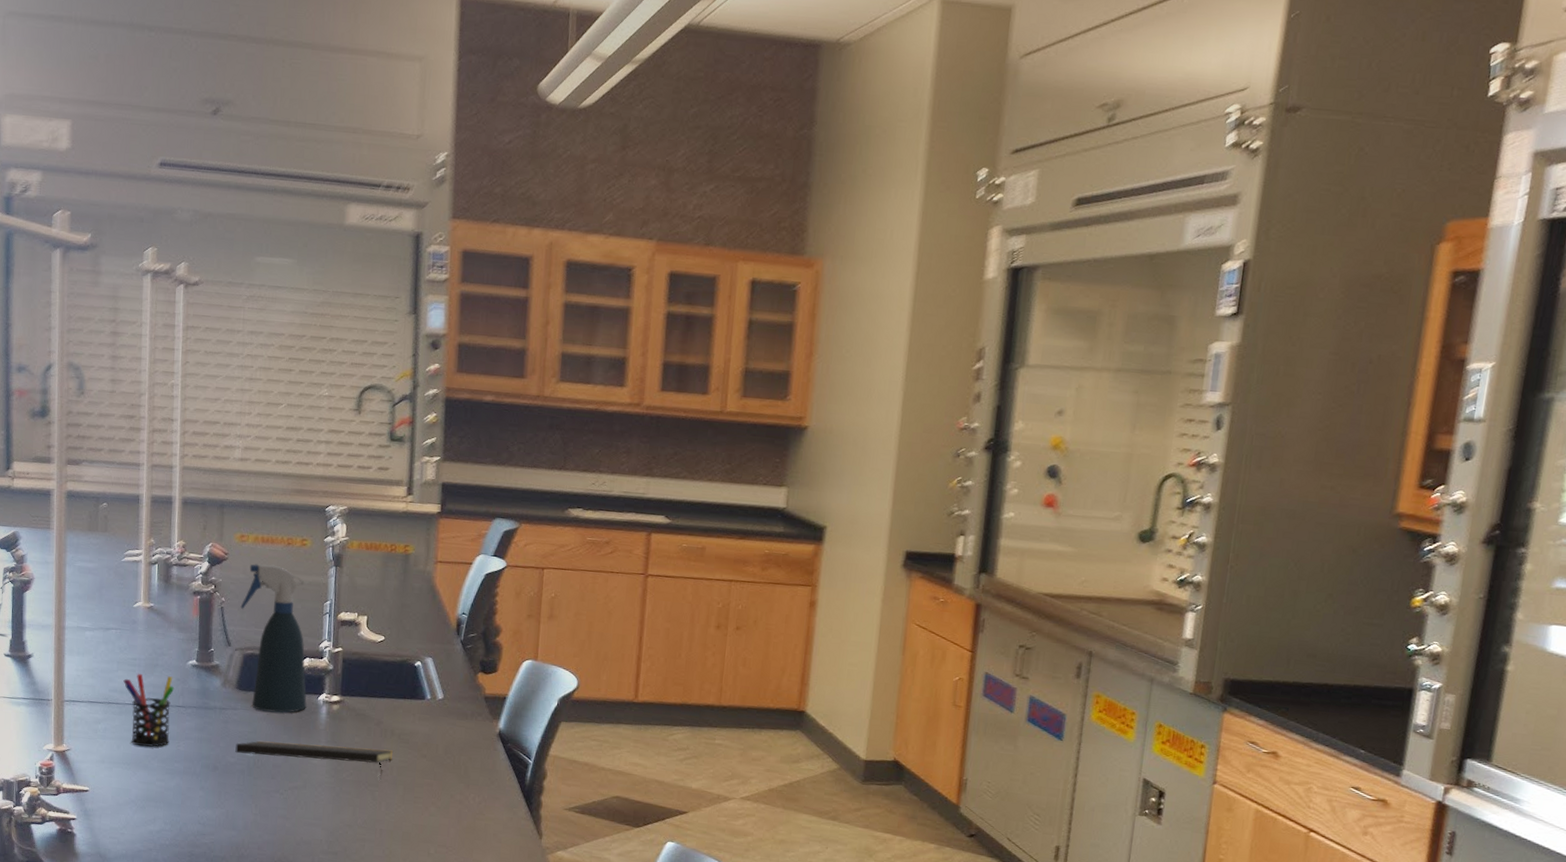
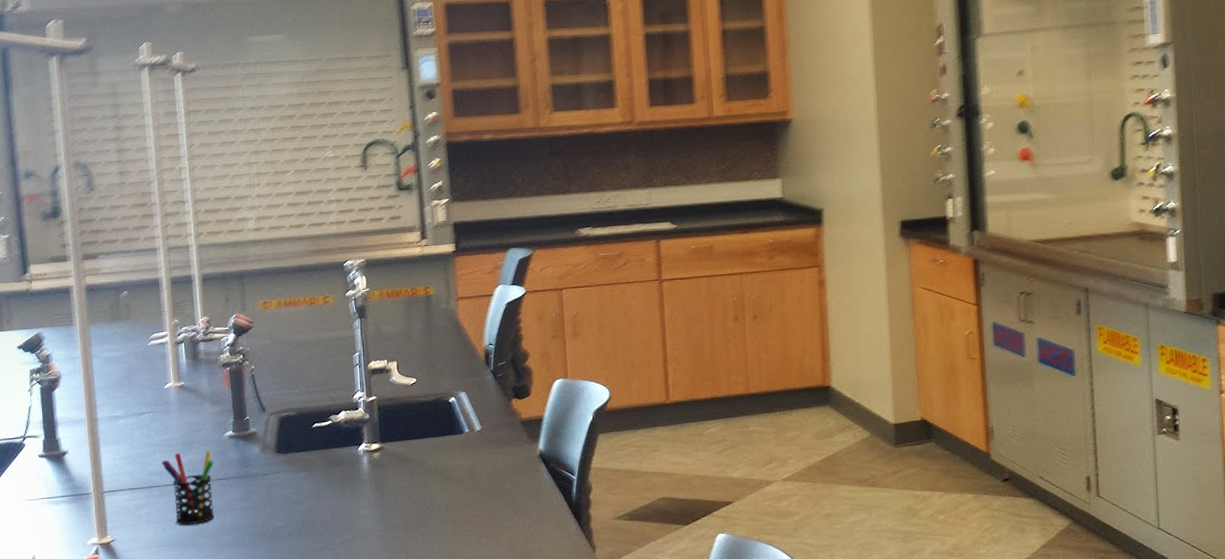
notepad: present [235,741,394,780] -> none [281,488,439,519]
spray bottle: present [240,564,310,713] -> none [270,326,348,471]

